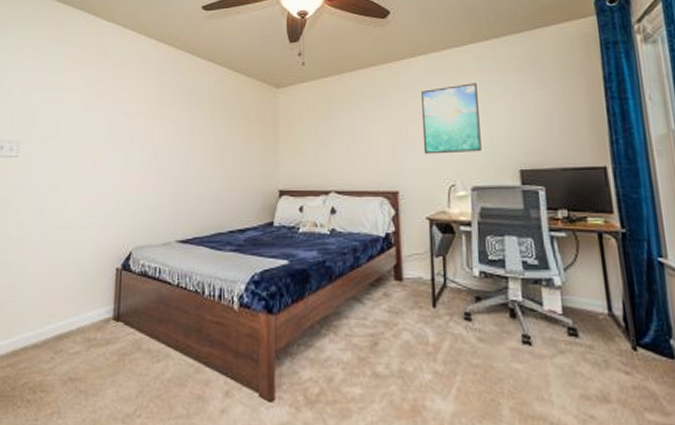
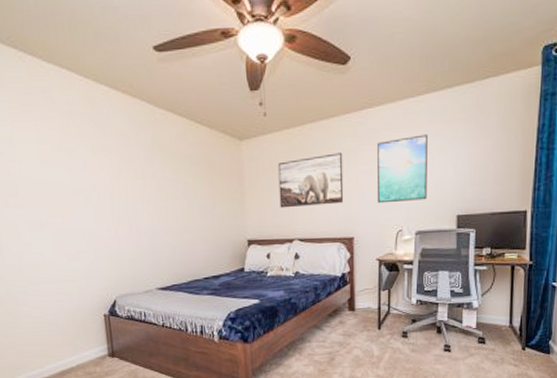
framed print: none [314,101,386,157] -> present [277,153,344,208]

